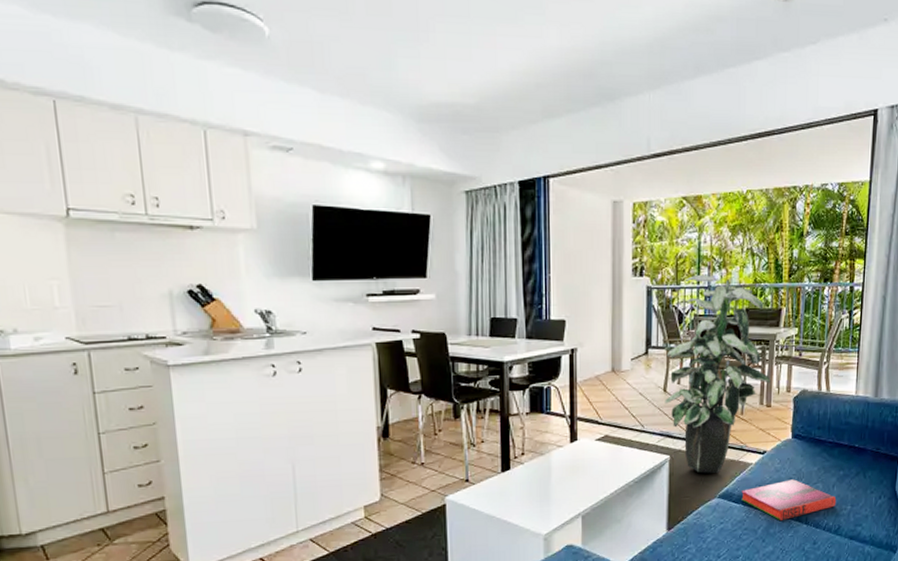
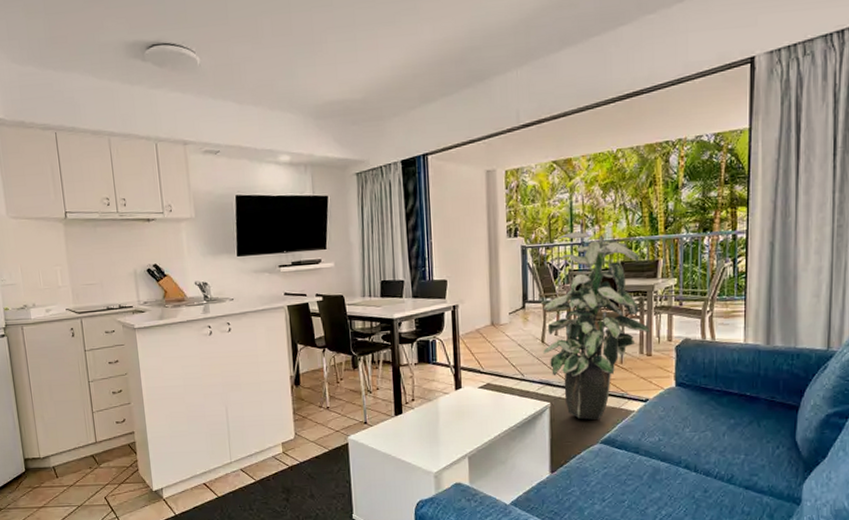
hardback book: present [741,479,837,520] -> none [624,427,728,467]

